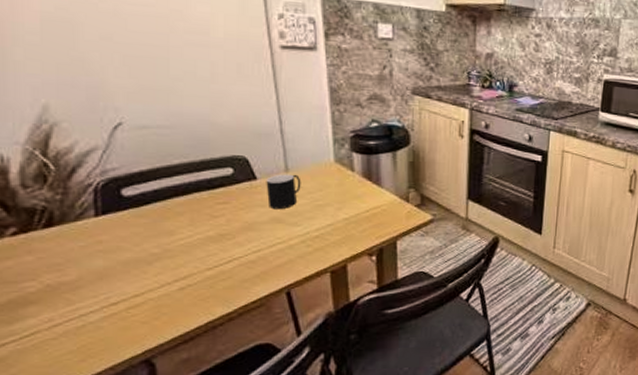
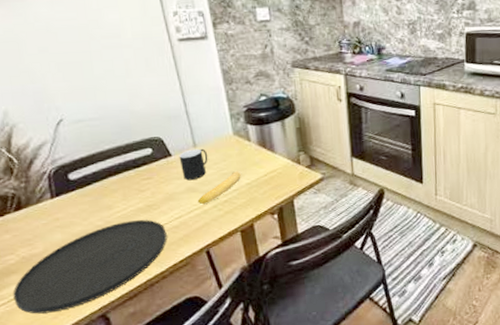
plate: none [28,251,240,355] -> present [13,220,167,314]
banana: none [282,204,338,237] -> present [197,171,241,204]

